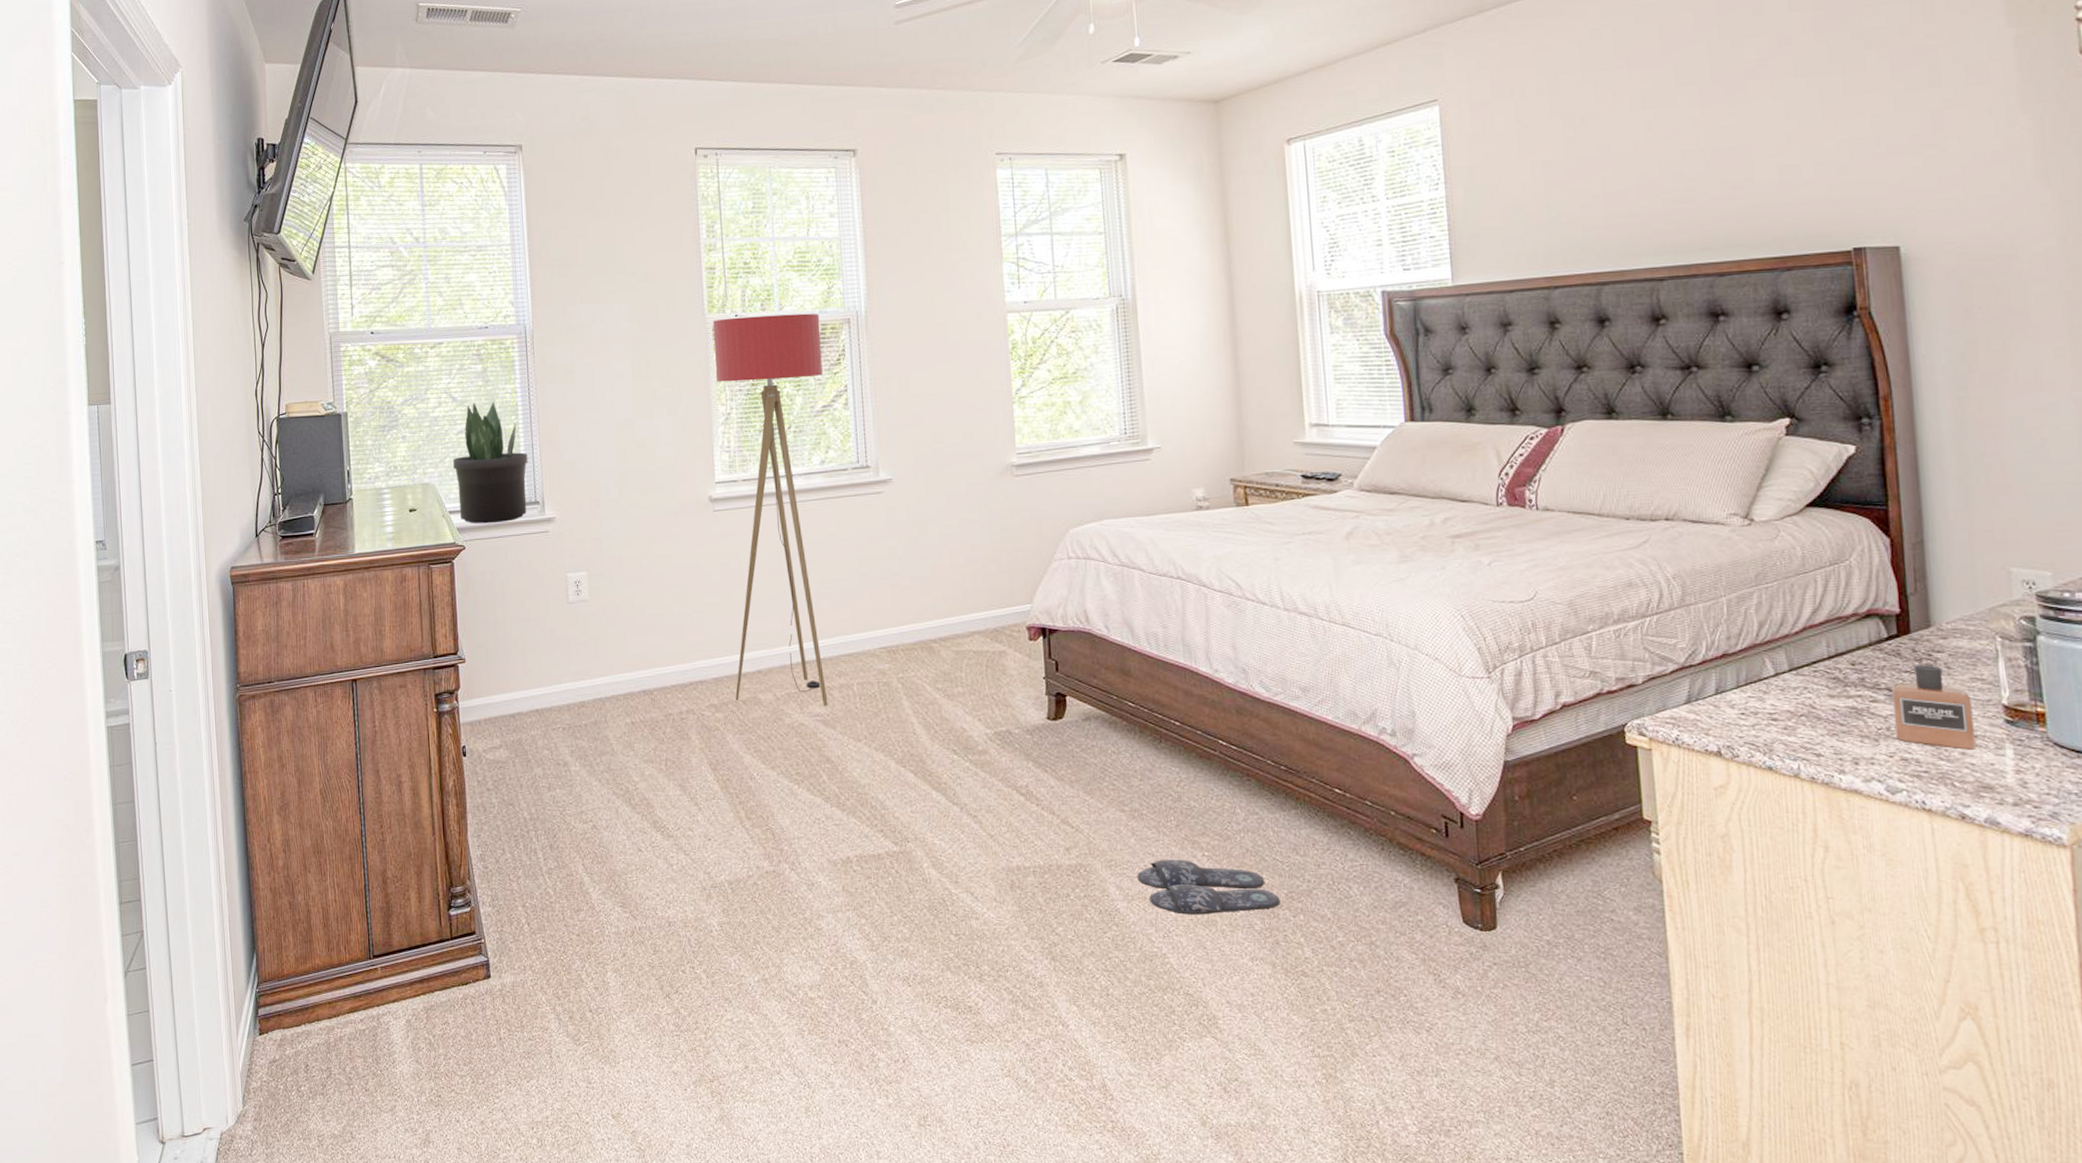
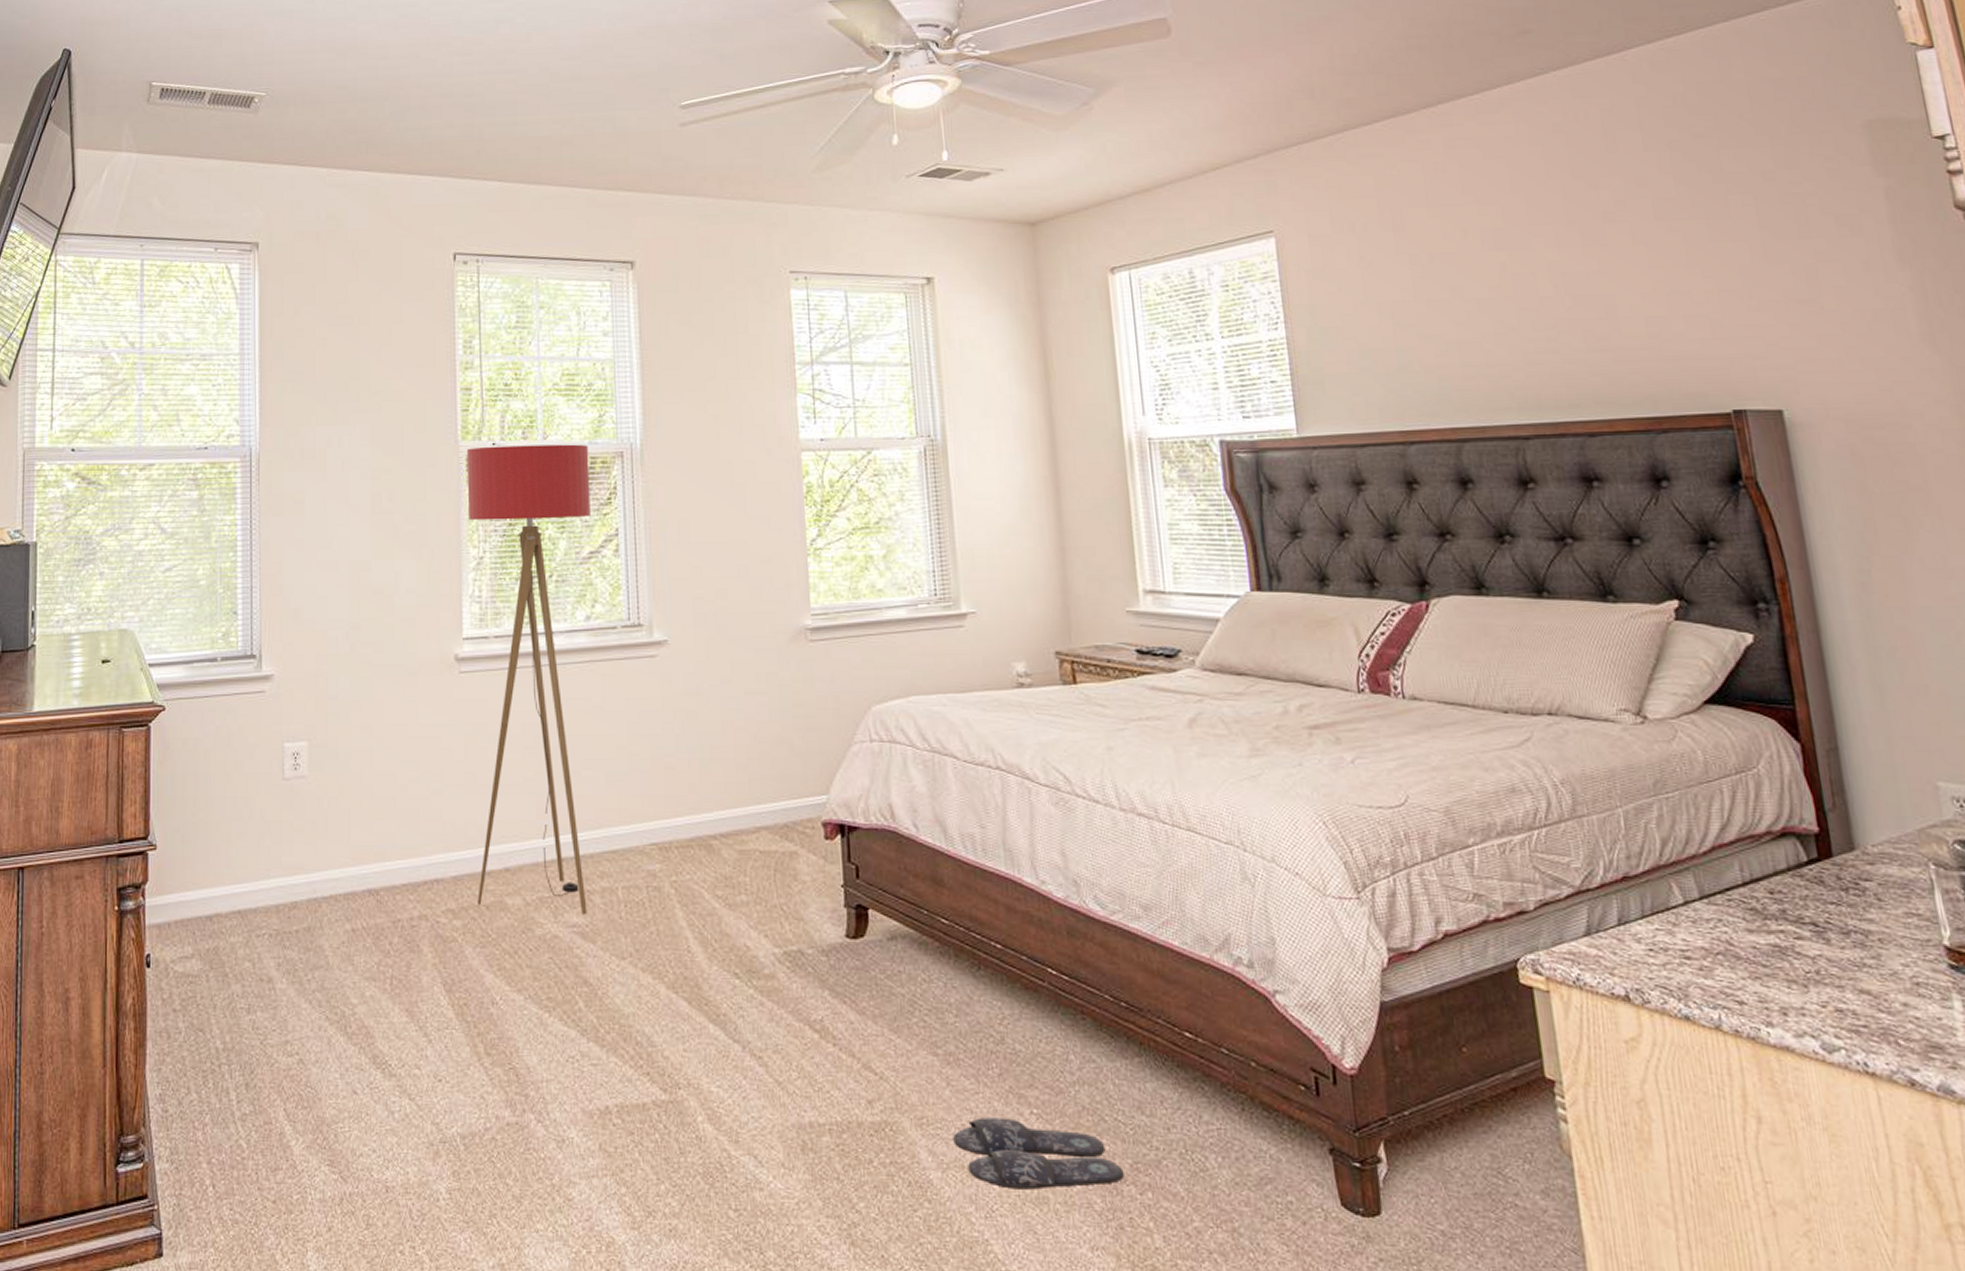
planter: present [453,402,528,524] -> none [158,535,245,680]
perfume: present [1891,665,1976,750] -> none [1817,895,1919,1000]

